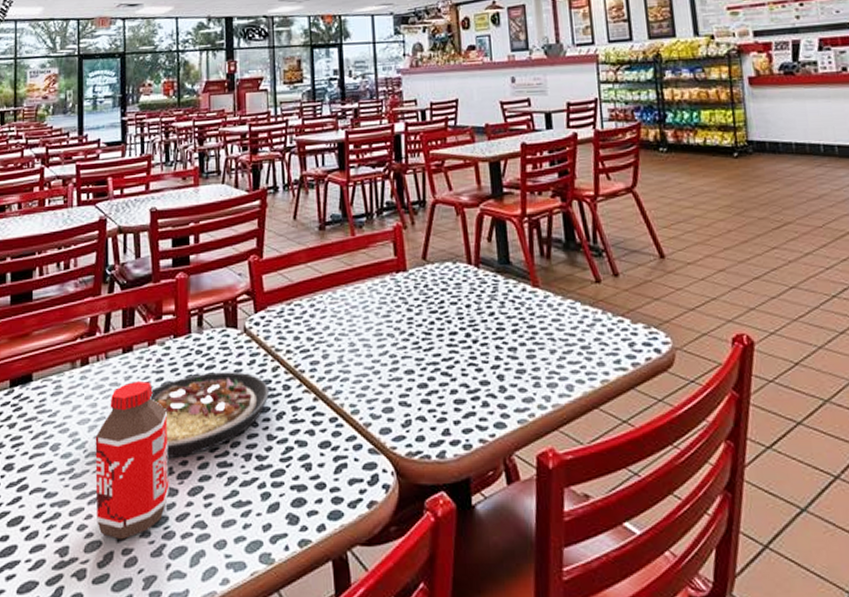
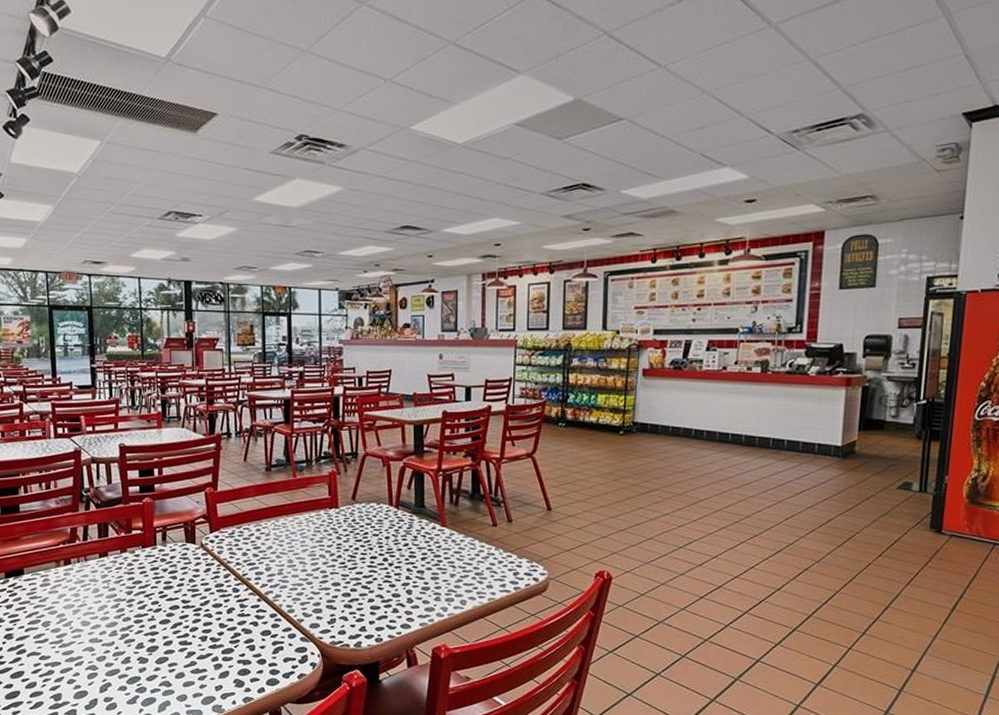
bottle: present [95,380,169,540] -> none [79,578,141,692]
plate: present [150,372,269,458] -> none [123,576,221,637]

